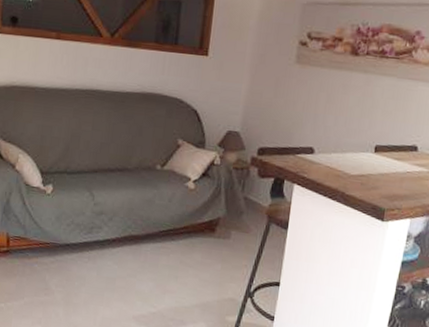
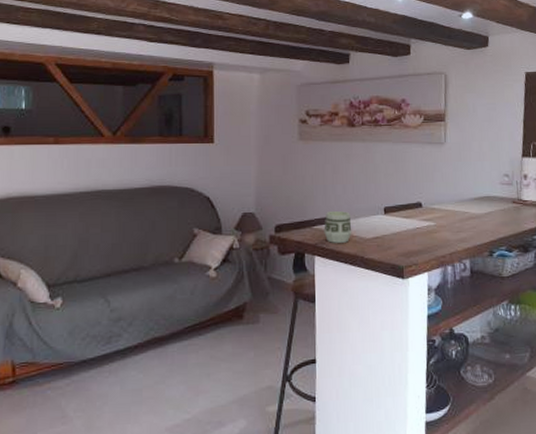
cup: none [307,141,338,176] -> present [324,211,352,243]

